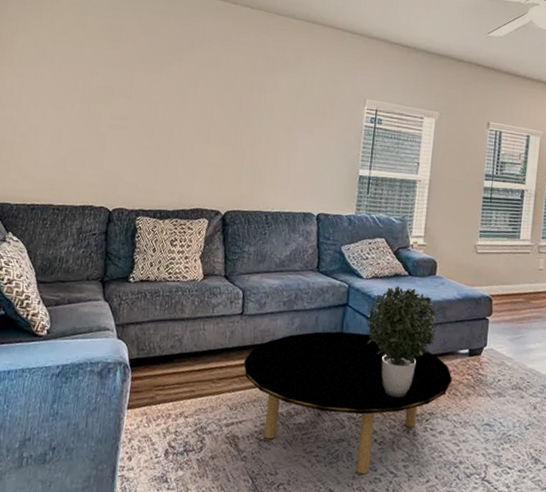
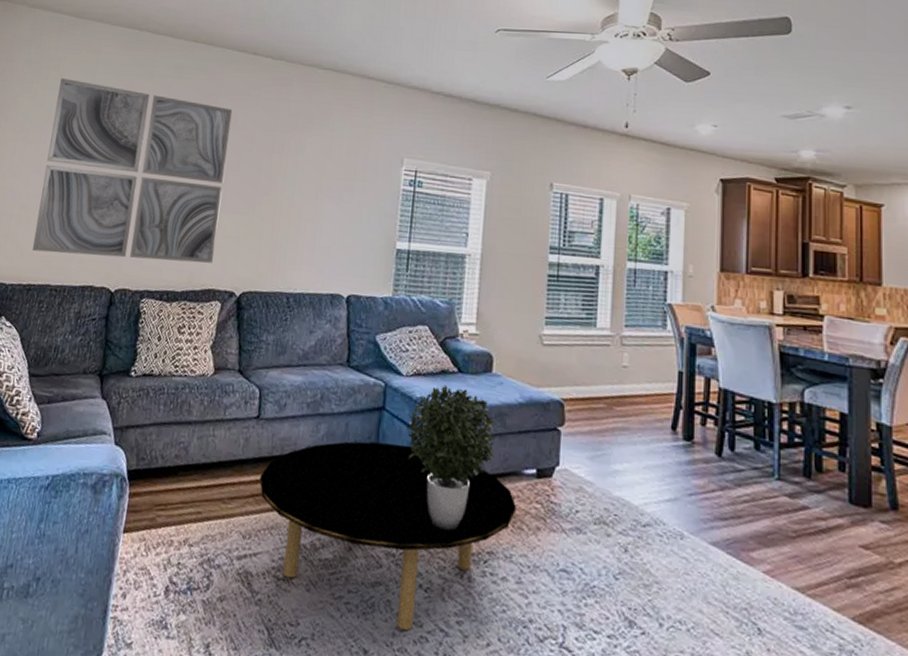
wall art: none [34,19,216,186] -> present [33,78,233,263]

